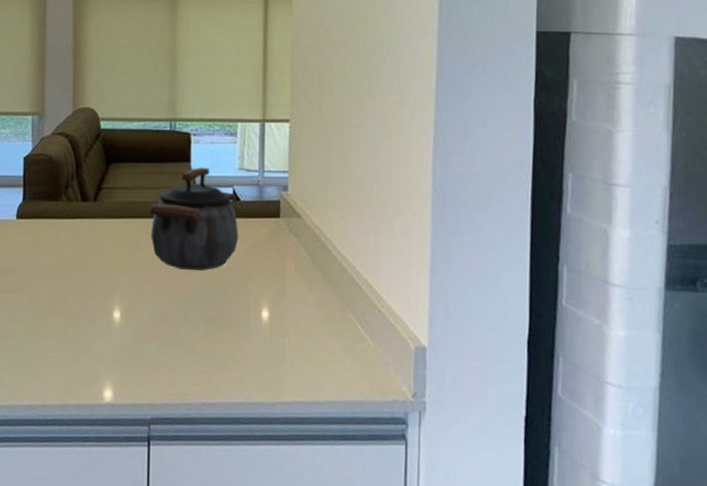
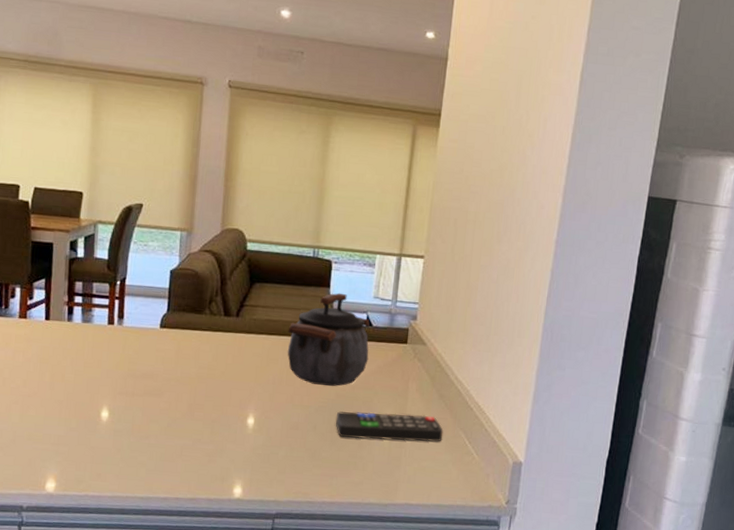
remote control: none [209,297,330,329] -> present [336,411,443,442]

